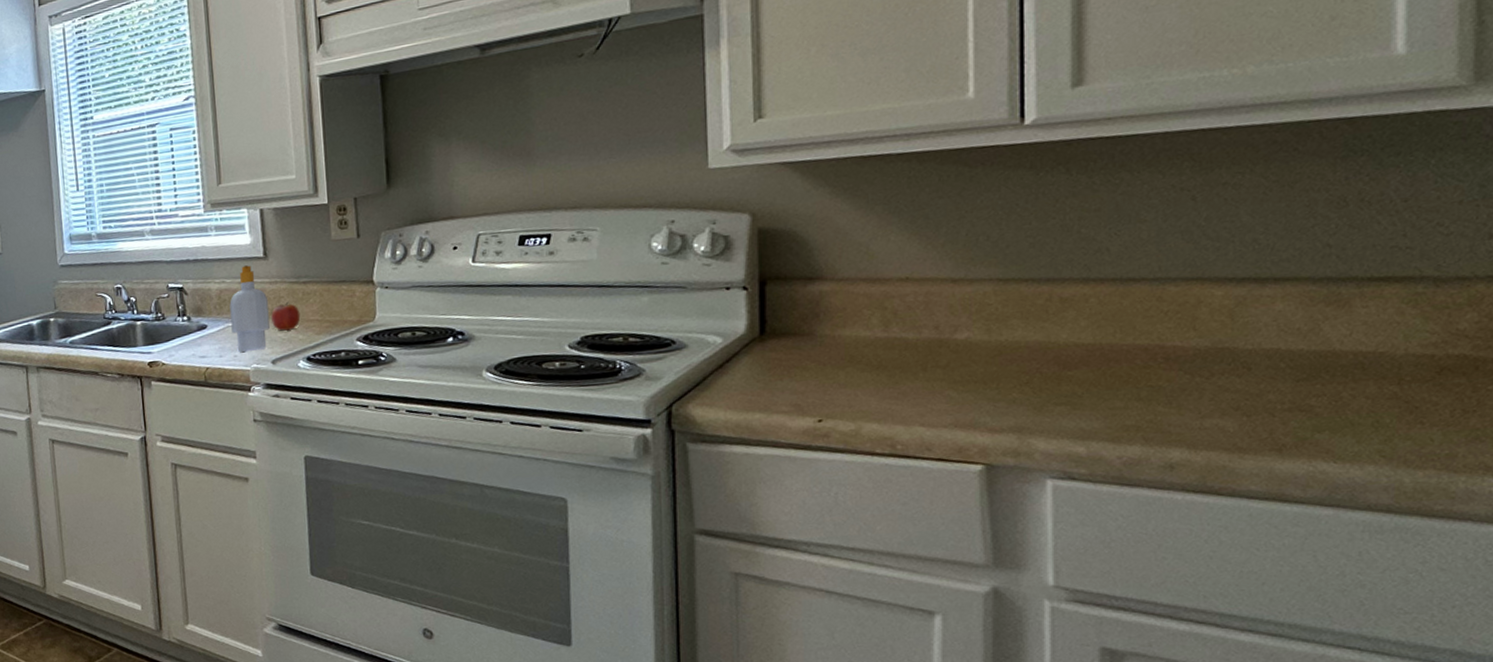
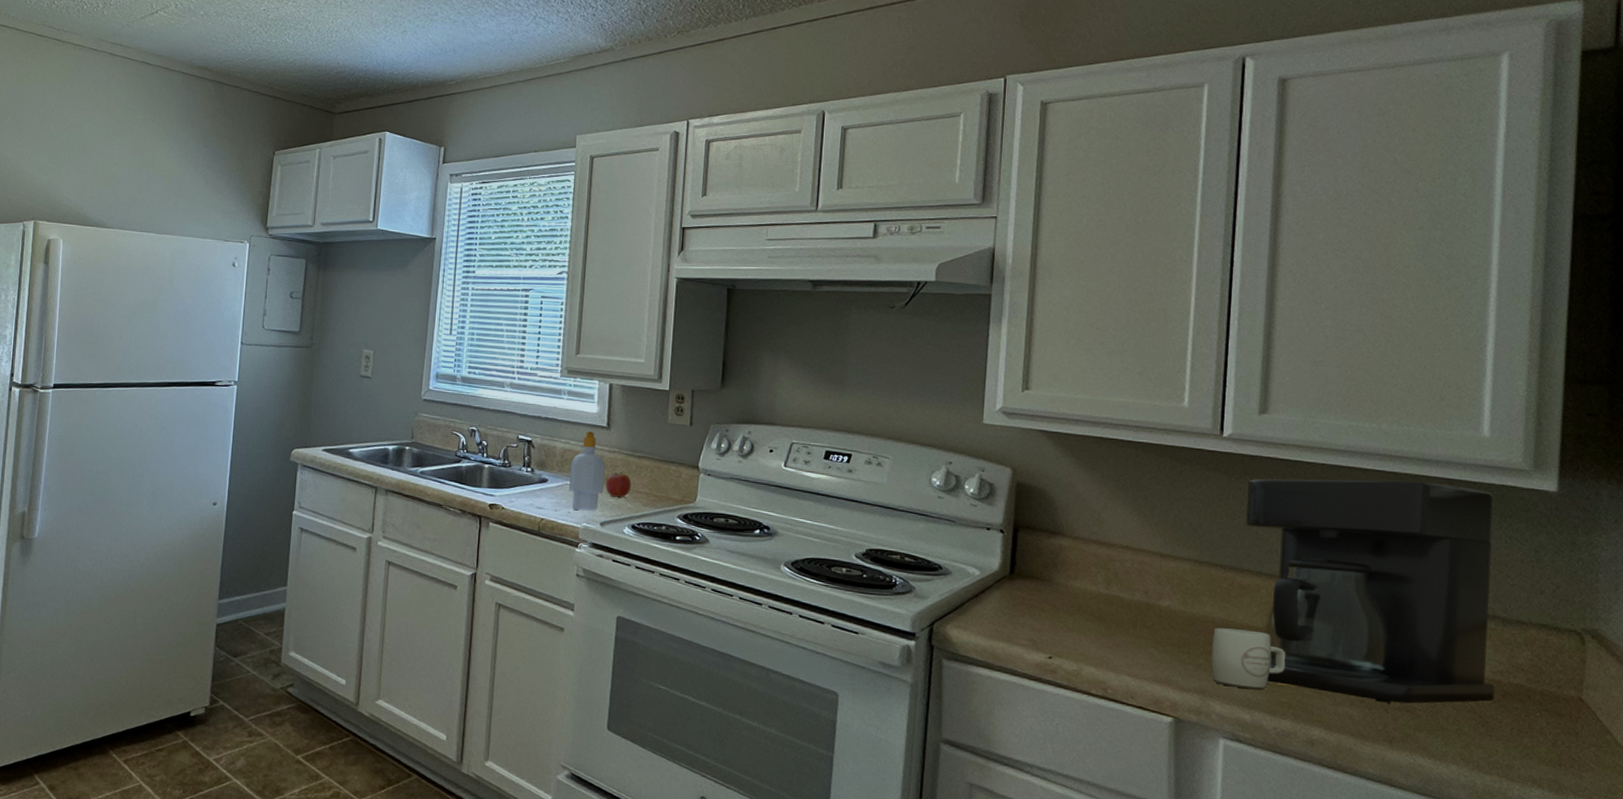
mug: none [1027,348,1129,419] -> present [1210,628,1286,691]
coffee maker: none [1063,123,1427,407] -> present [1246,478,1495,704]

